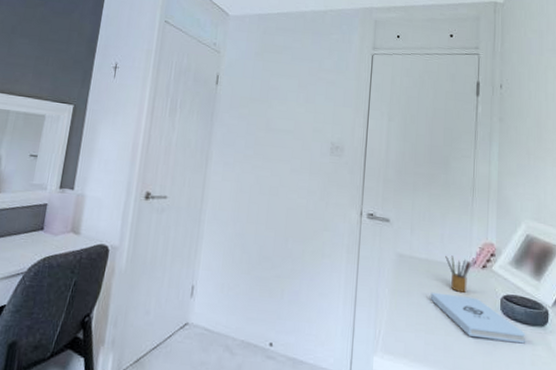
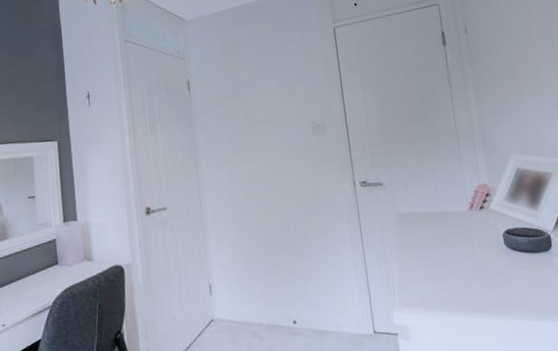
notepad: present [430,292,526,344] -> none [435,238,534,275]
pencil box: present [445,256,474,293] -> none [442,203,471,237]

